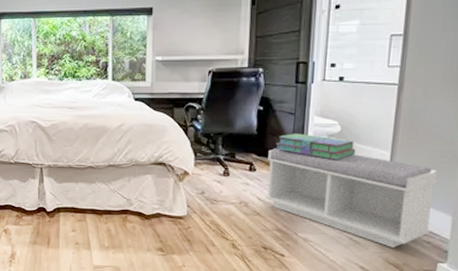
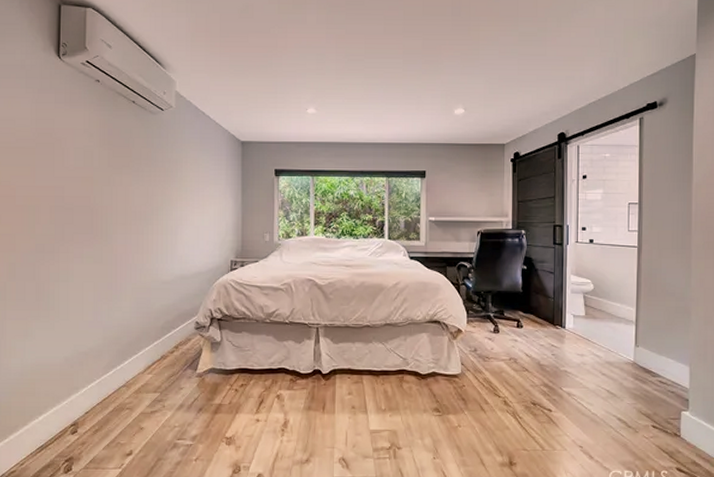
bench: present [265,148,438,248] -> none [532,305,675,398]
stack of books: present [275,133,355,160] -> none [539,291,607,316]

